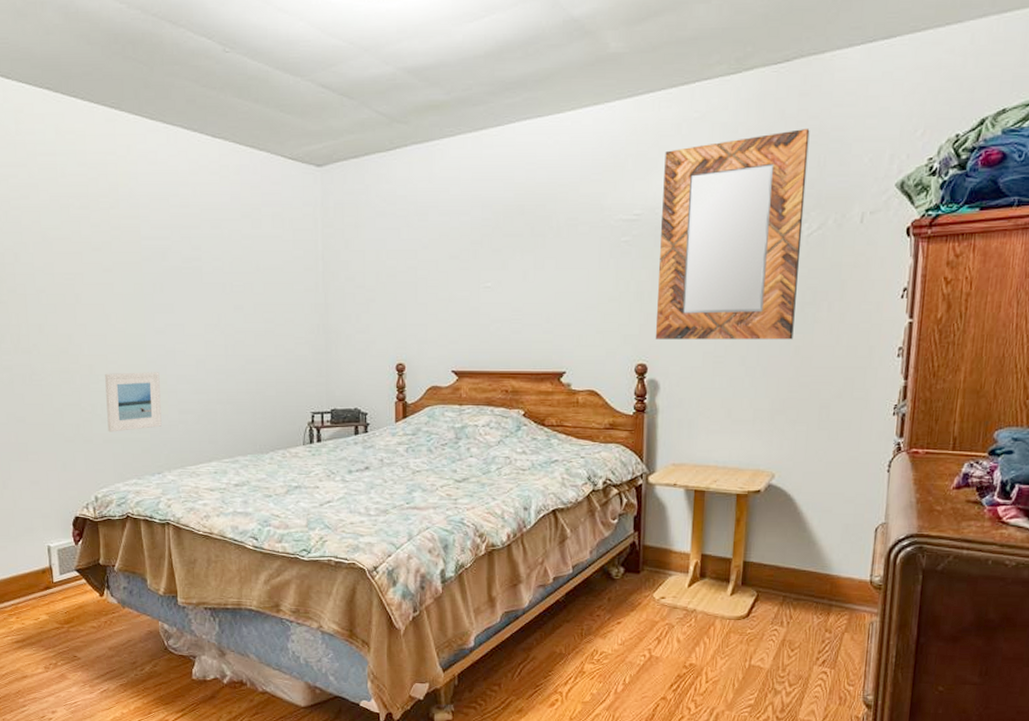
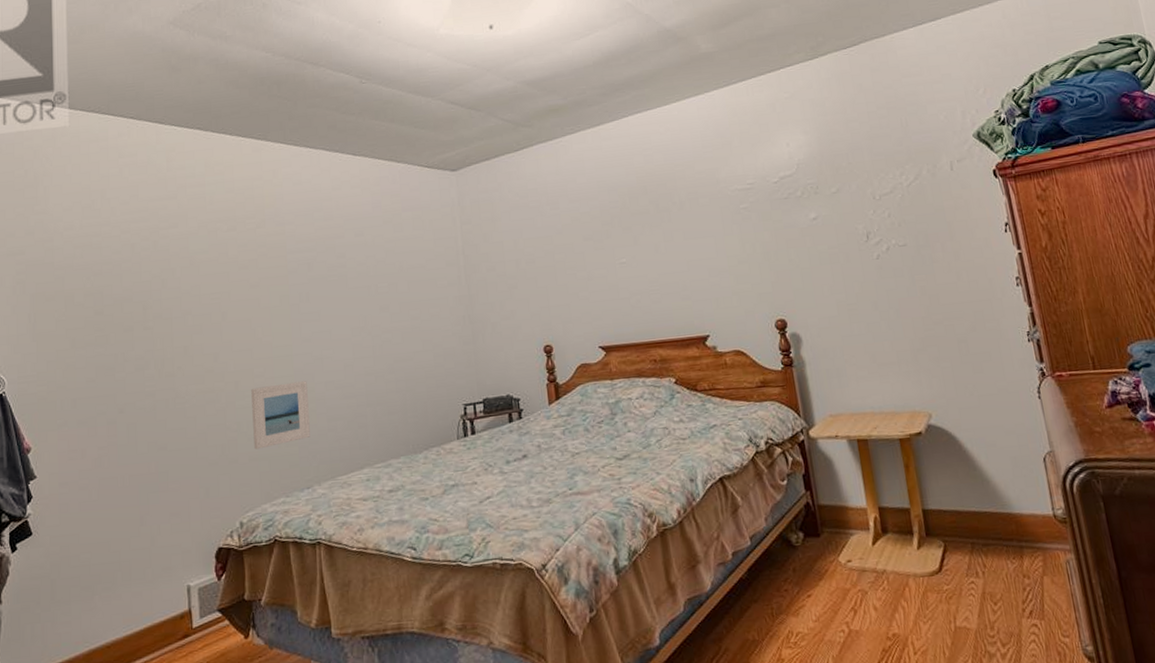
home mirror: present [655,129,810,340] -> none [765,97,917,295]

